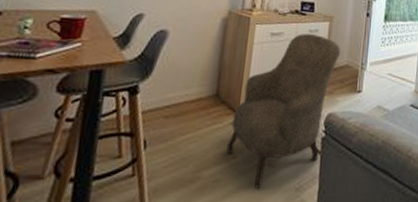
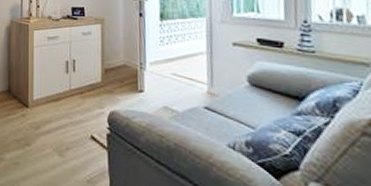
armchair: present [226,33,341,189] -> none [22,36,116,175]

